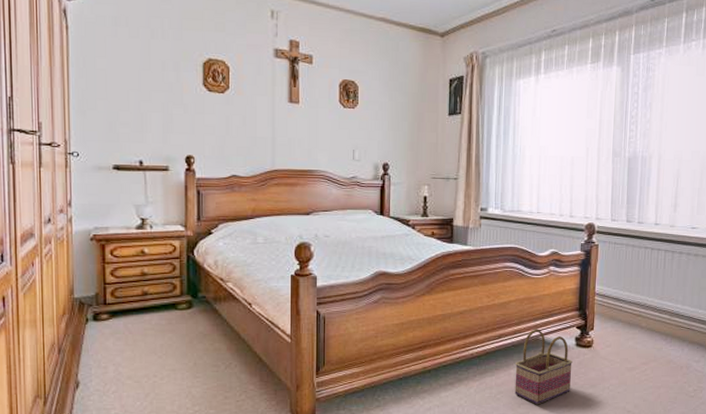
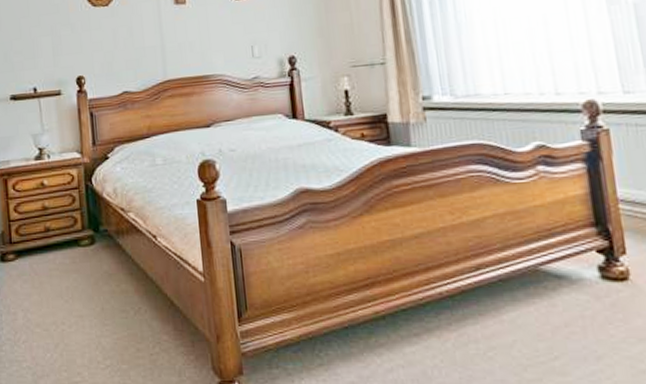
basket: present [514,329,572,405] -> none [508,255,604,368]

